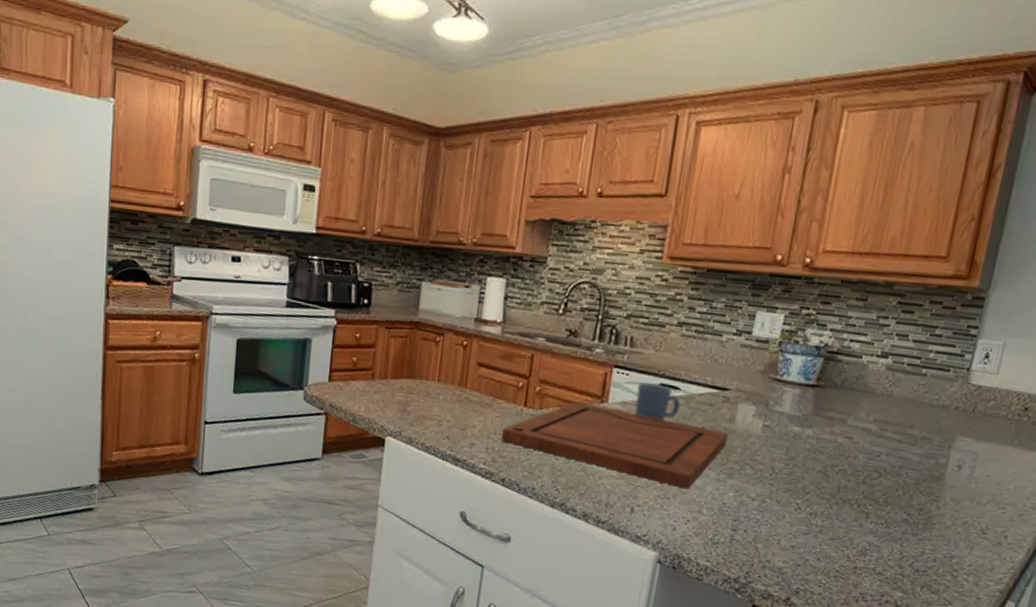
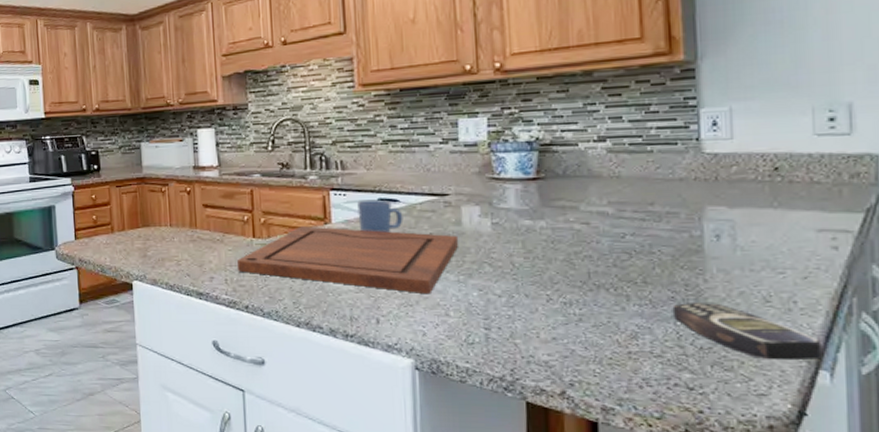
mobile phone: none [901,526,1017,591] -> present [672,301,822,361]

